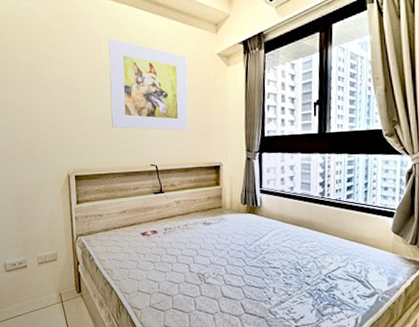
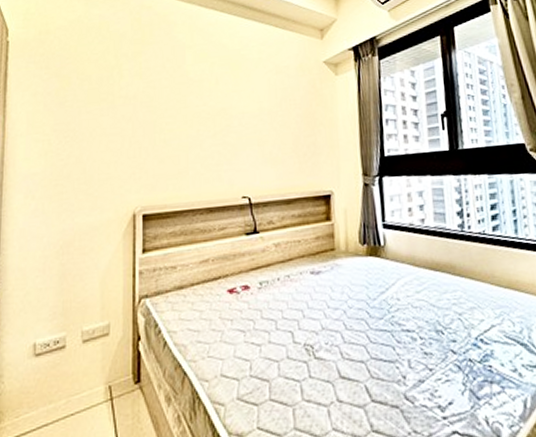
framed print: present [108,38,189,131] -> none [193,46,290,153]

